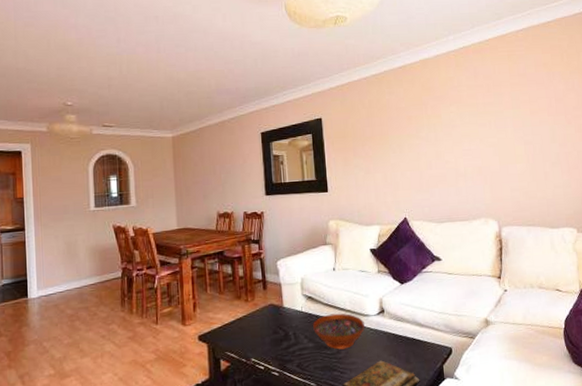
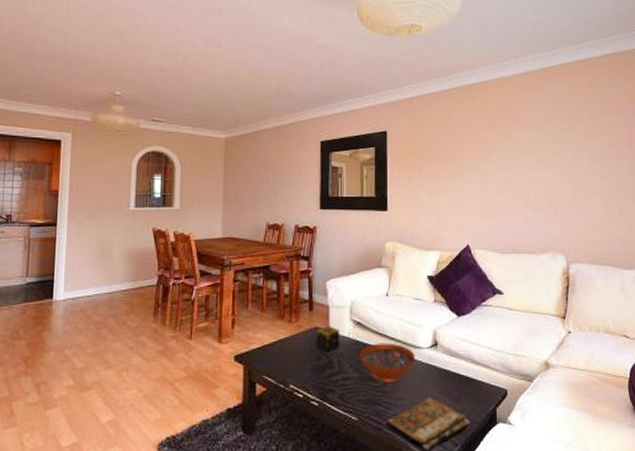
candle: none [271,302,295,327] -> present [315,326,340,353]

